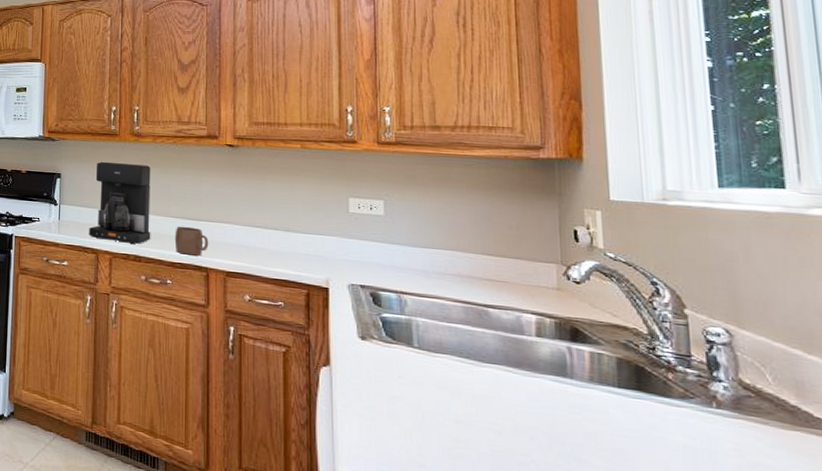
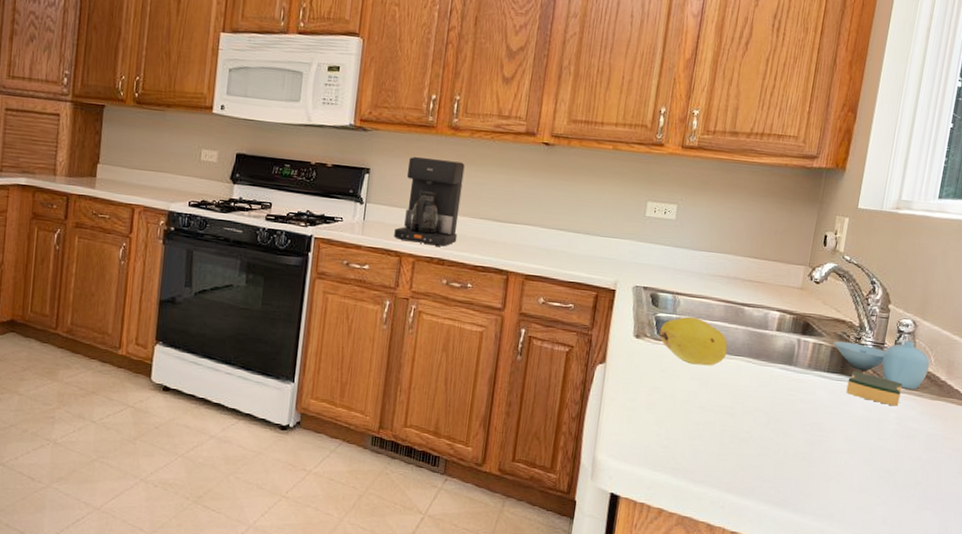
mug: present [174,226,209,256] -> none [479,228,513,259]
fruit: none [388,317,478,374] -> present [659,316,728,366]
soap dispenser: none [615,350,768,416] -> present [832,340,931,390]
sponge: none [650,388,735,436] -> present [846,371,902,407]

